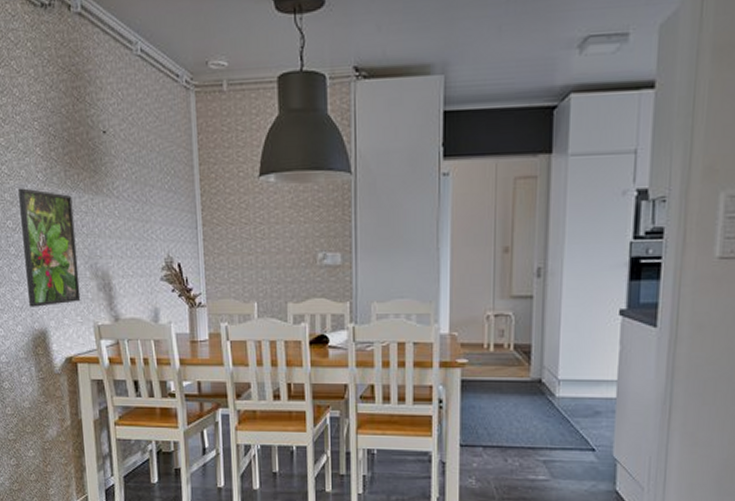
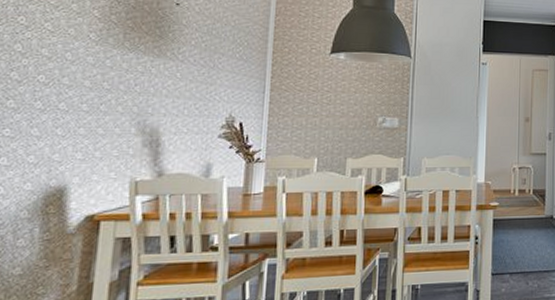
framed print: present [18,188,81,307] -> none [47,45,128,163]

